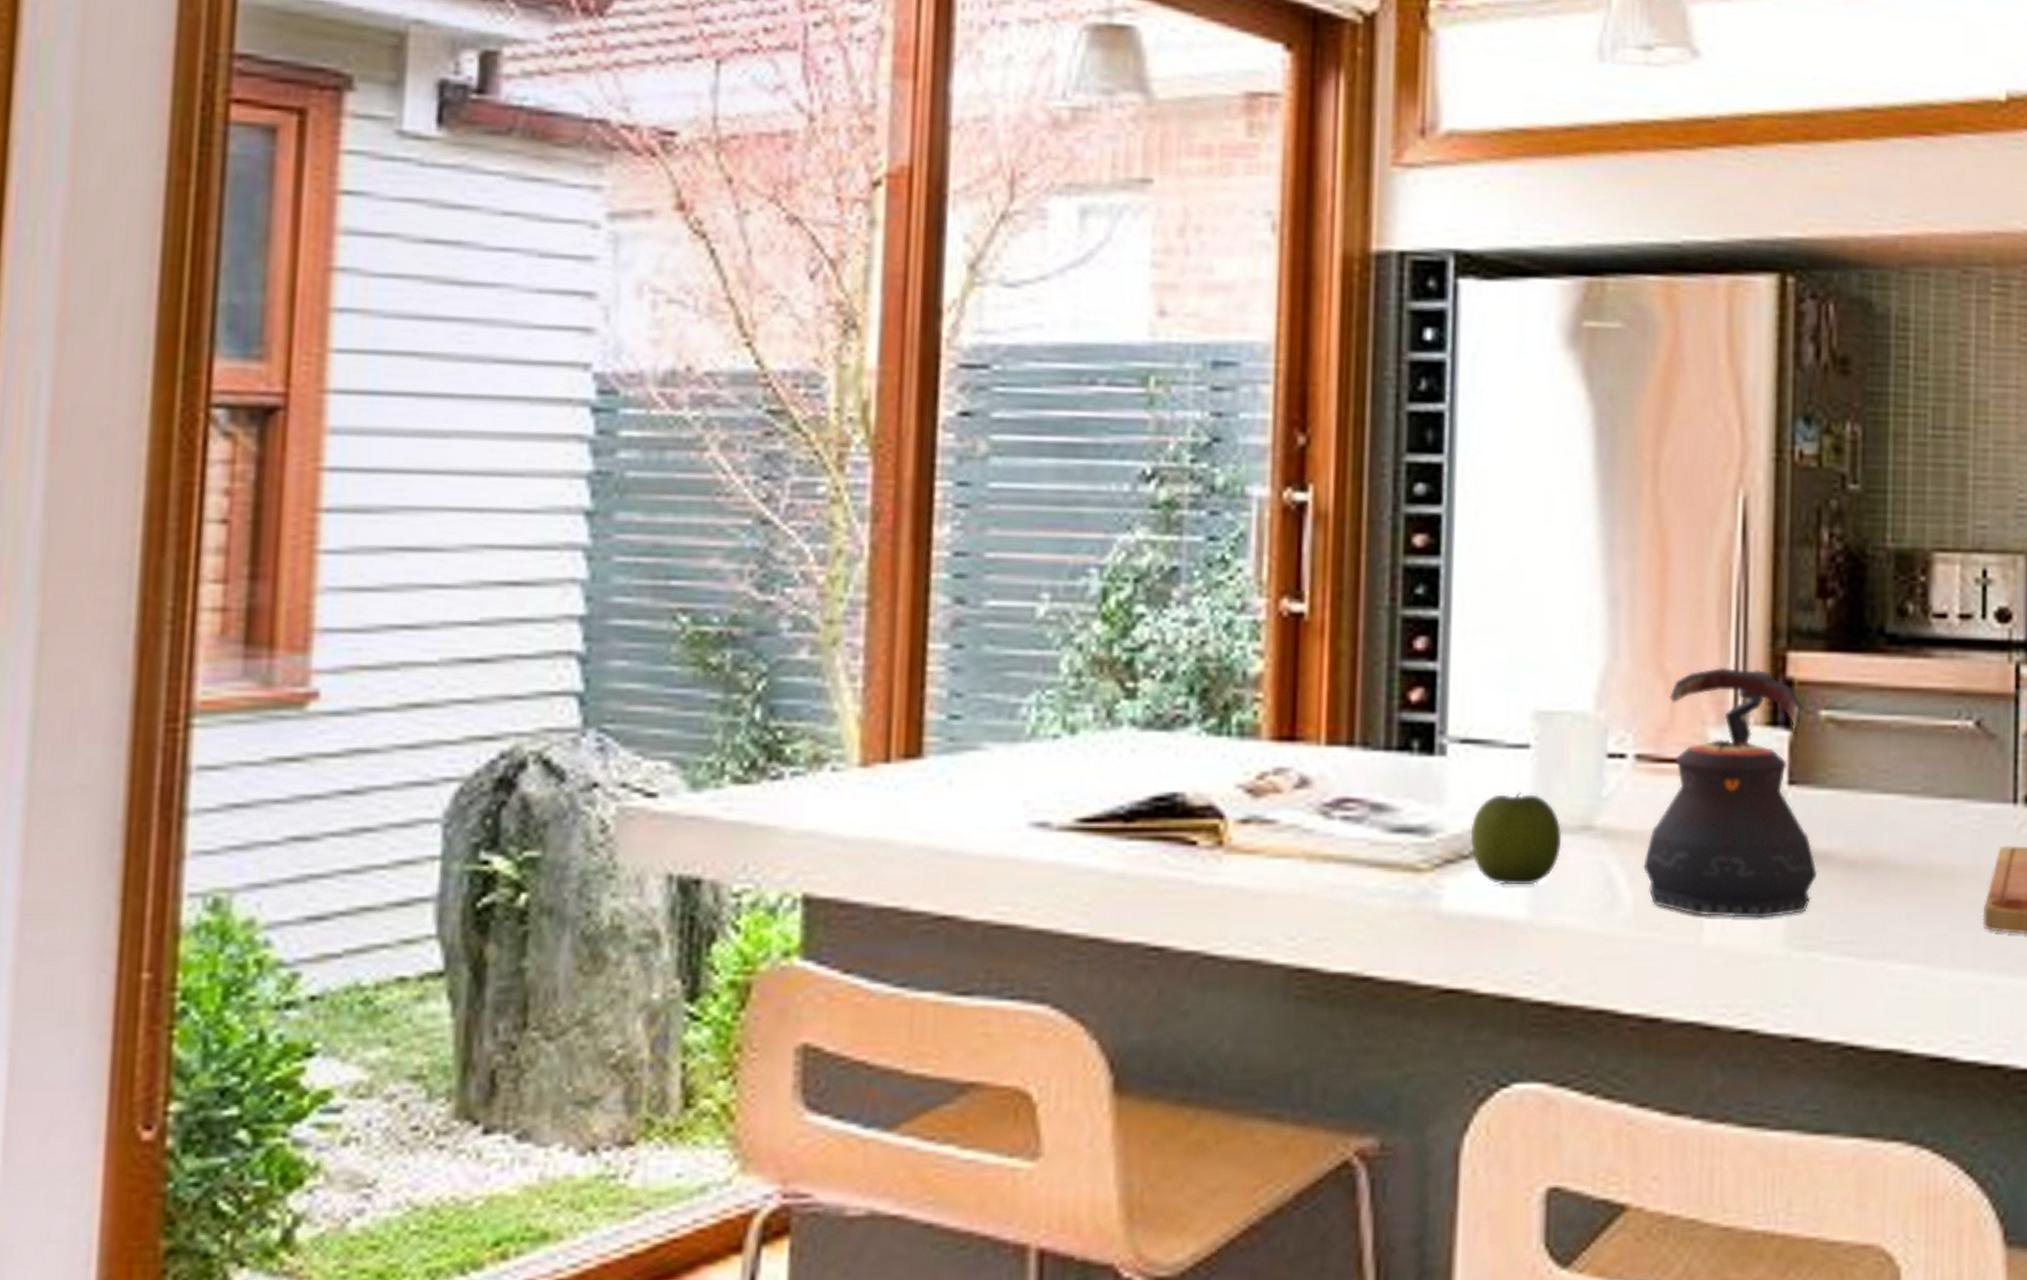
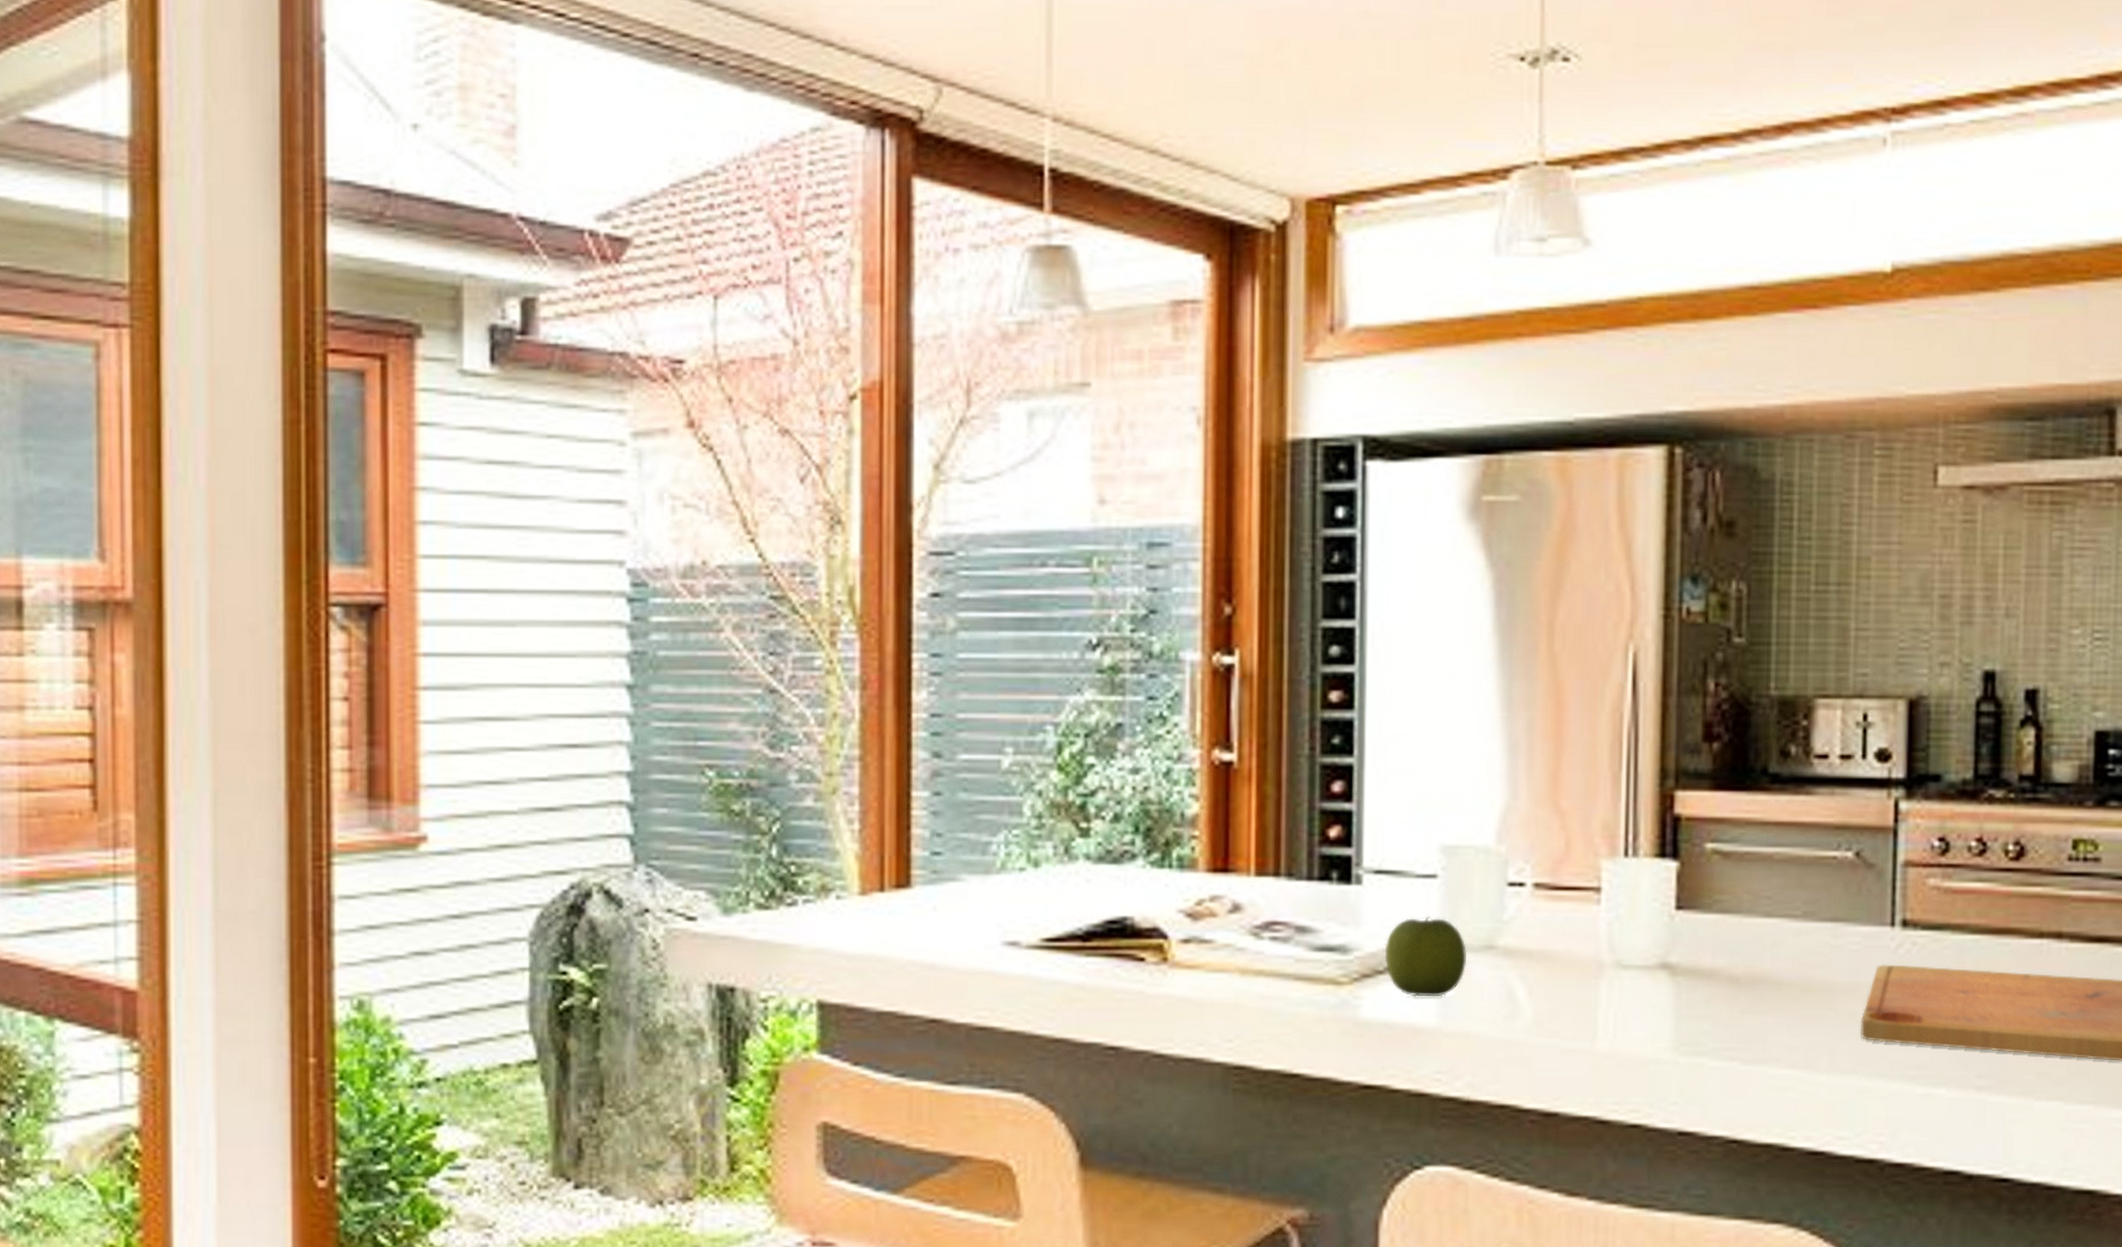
teapot: present [1643,667,1818,918] -> none [1541,805,1704,1027]

